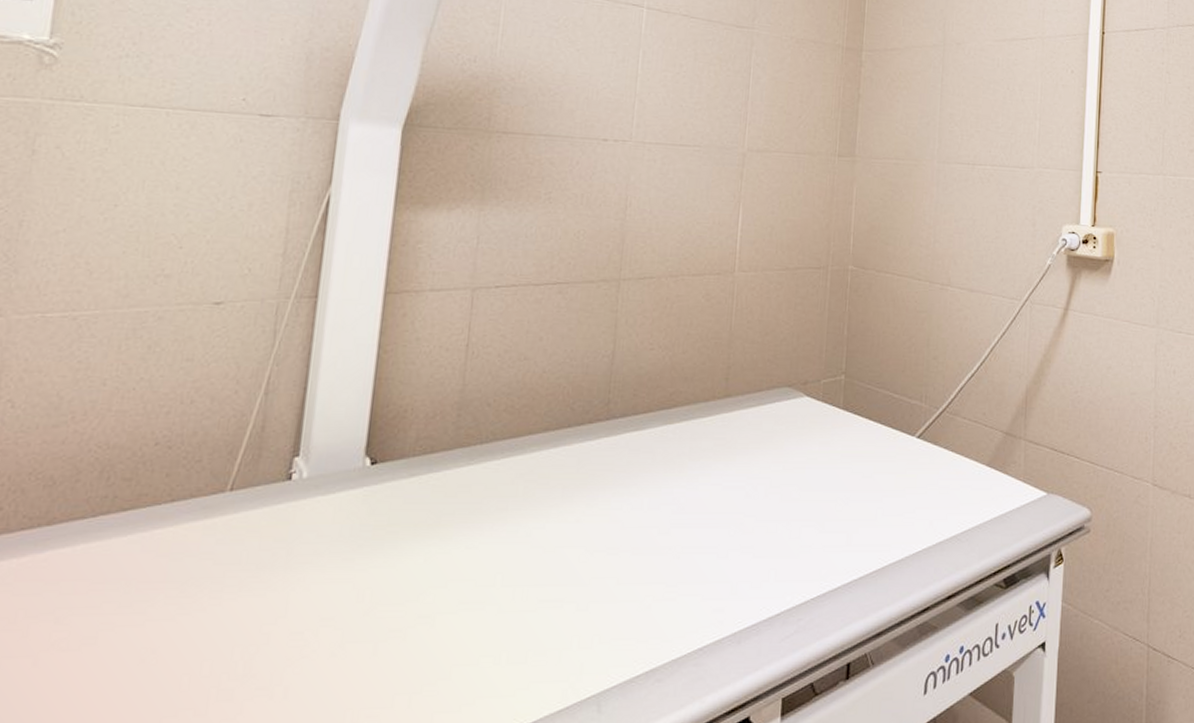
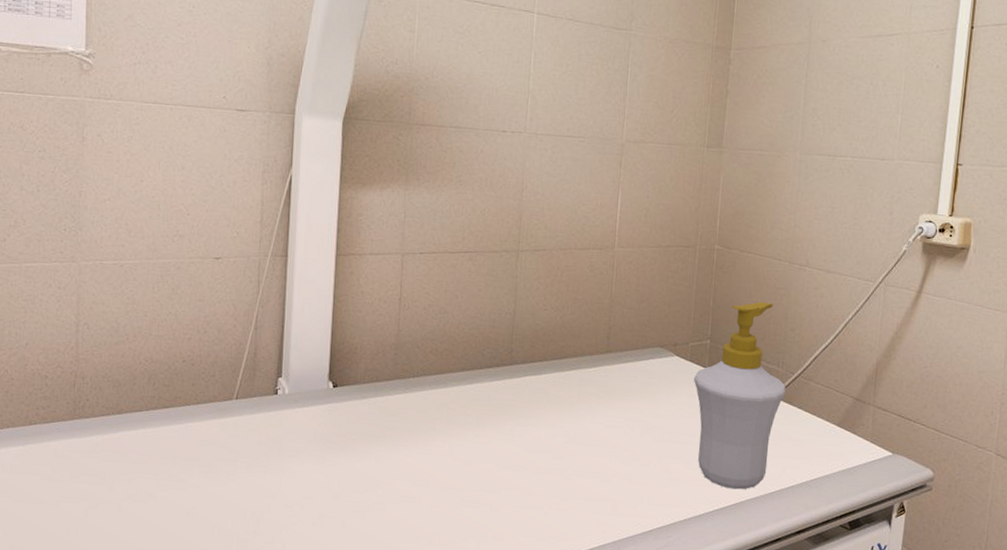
soap bottle: none [827,328,930,552] -> present [694,301,786,490]

